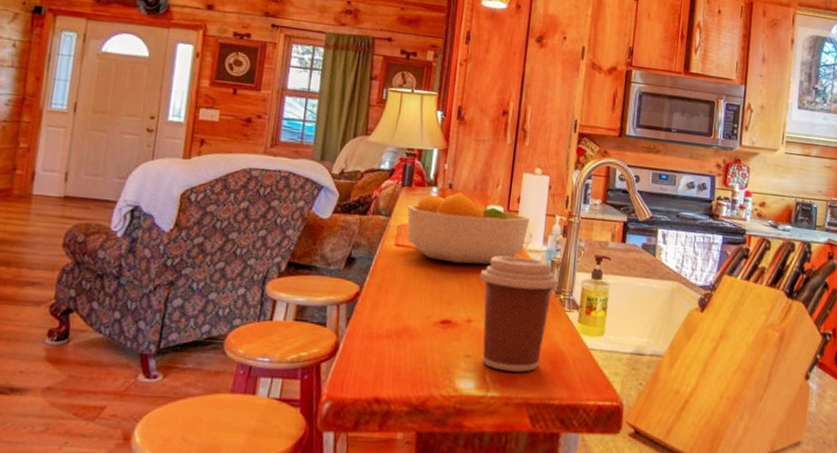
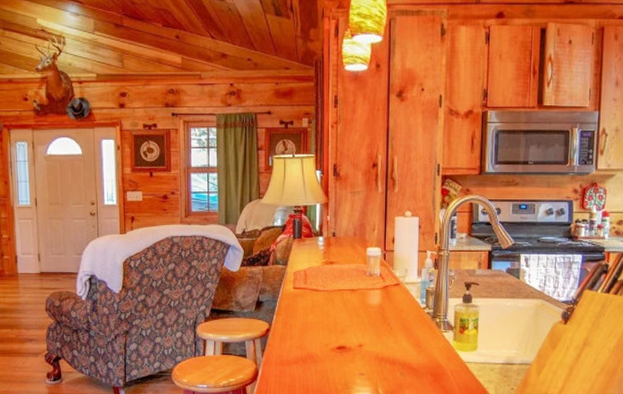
fruit bowl: present [407,192,530,264] -> none [299,239,405,299]
coffee cup: present [479,255,559,372] -> none [366,289,434,384]

